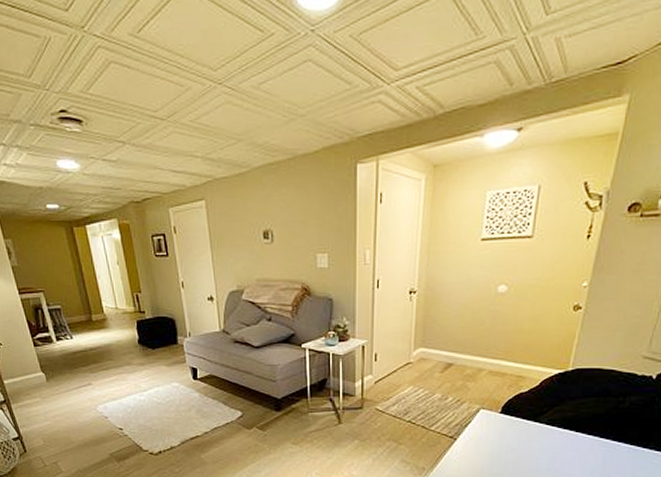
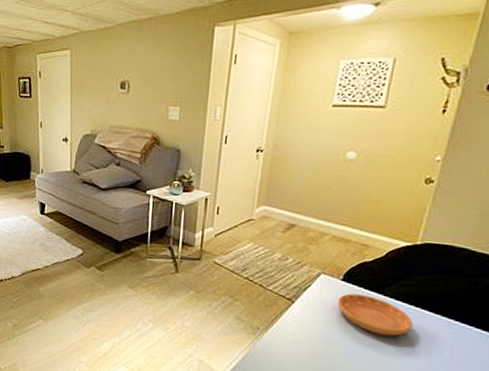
saucer: none [497,425,568,461] -> present [337,293,413,337]

